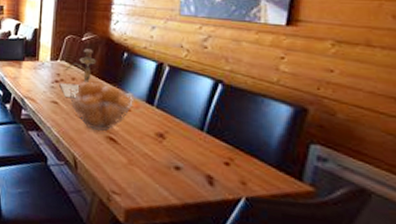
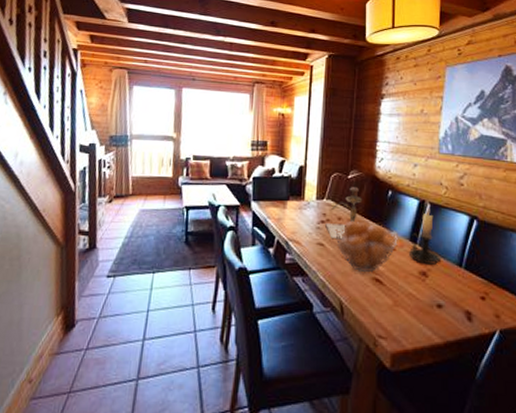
candle holder: none [145,68,180,127] -> present [409,205,441,265]

